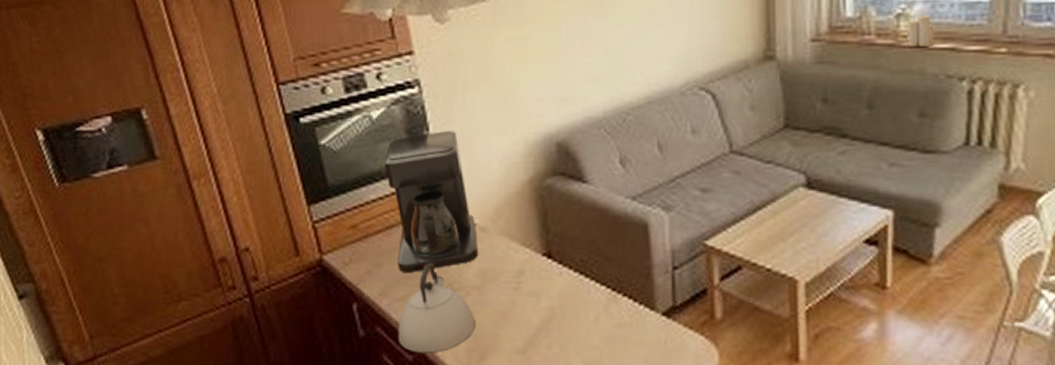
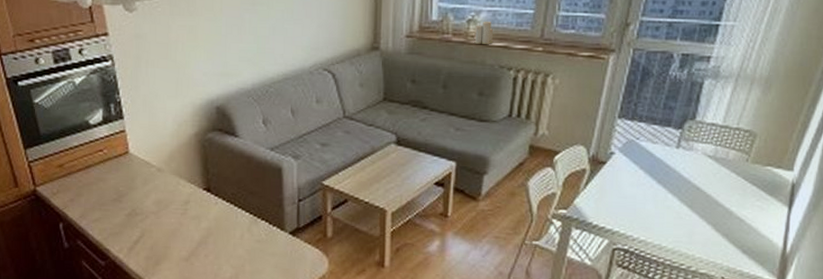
coffee maker: present [383,131,478,272] -> none [84,95,155,201]
kettle: present [397,262,475,353] -> none [93,193,152,260]

